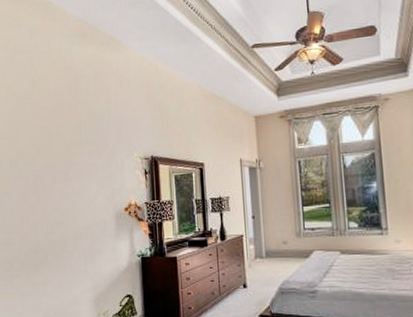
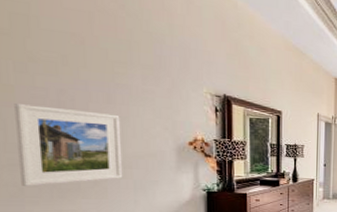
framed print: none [9,190,77,262] -> present [14,104,123,186]

